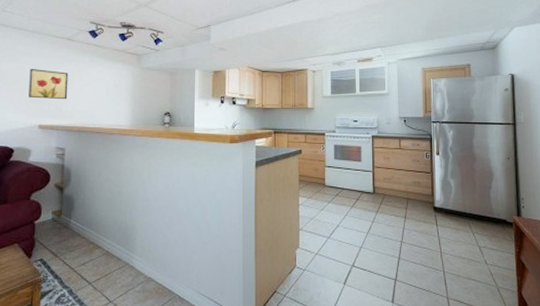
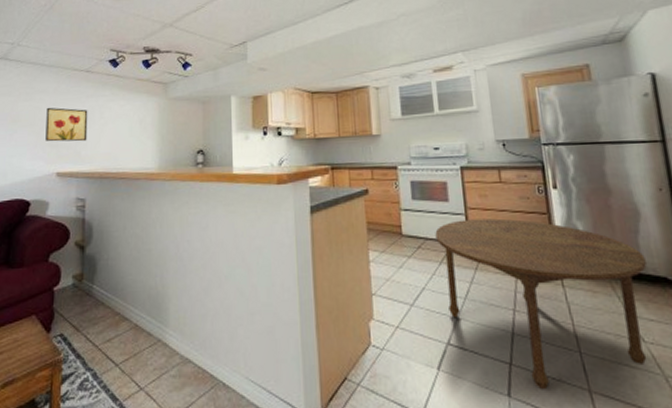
dining table: none [350,175,494,298] -> present [435,218,647,390]

